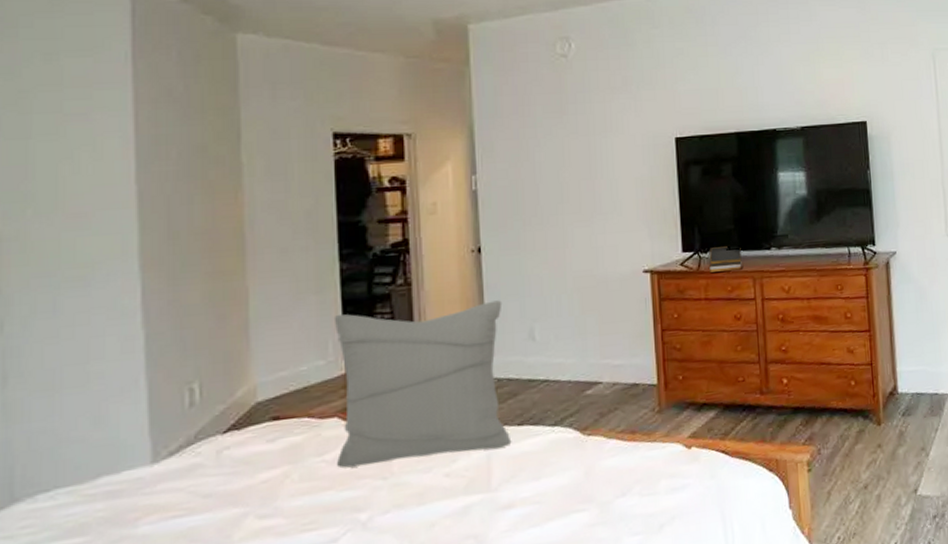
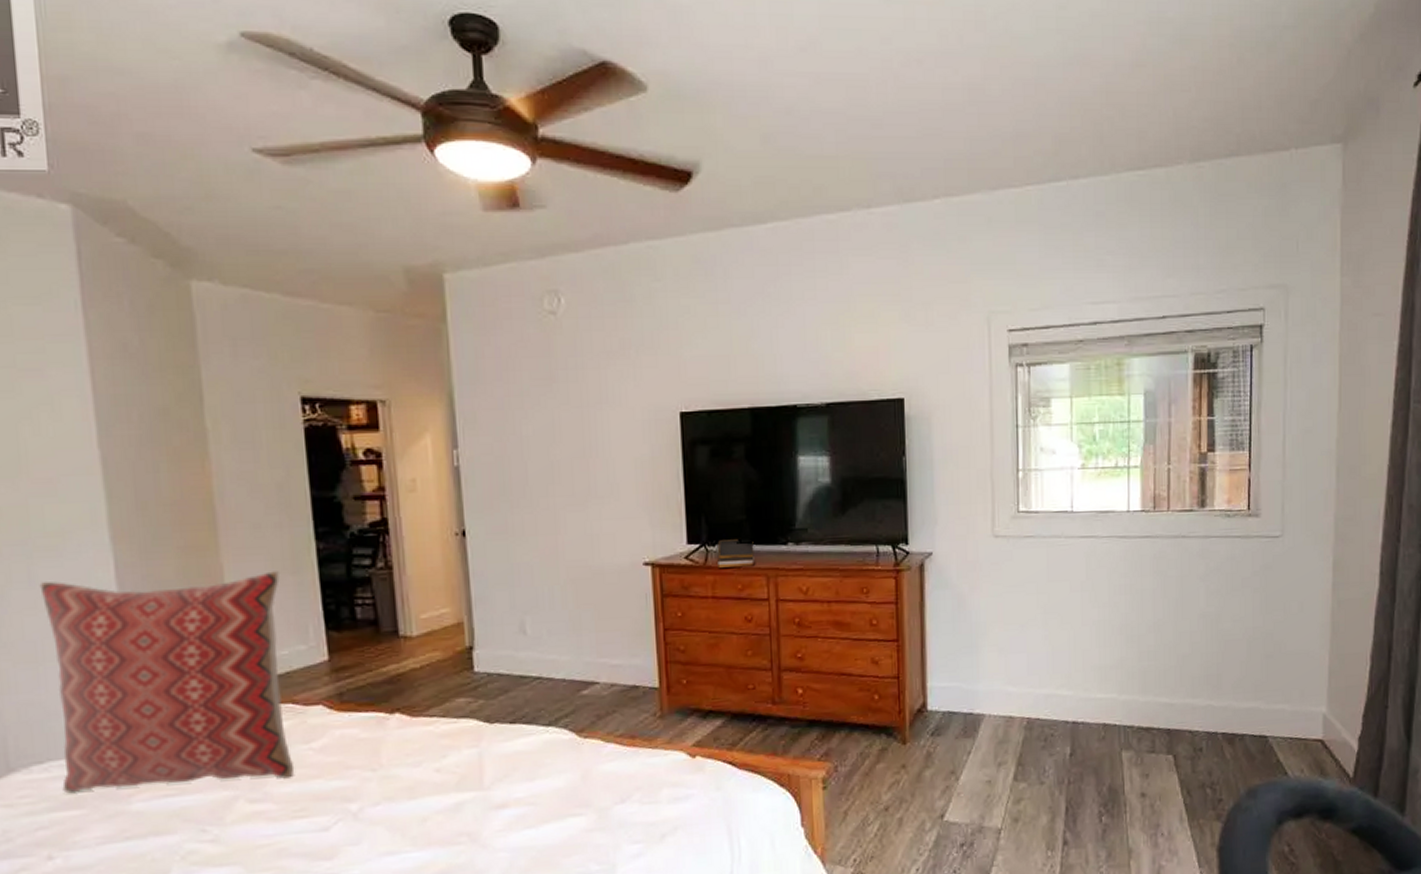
pillow: none [64,291,307,520] -> present [39,571,295,793]
pillow: present [333,300,512,468] -> none [312,589,504,757]

